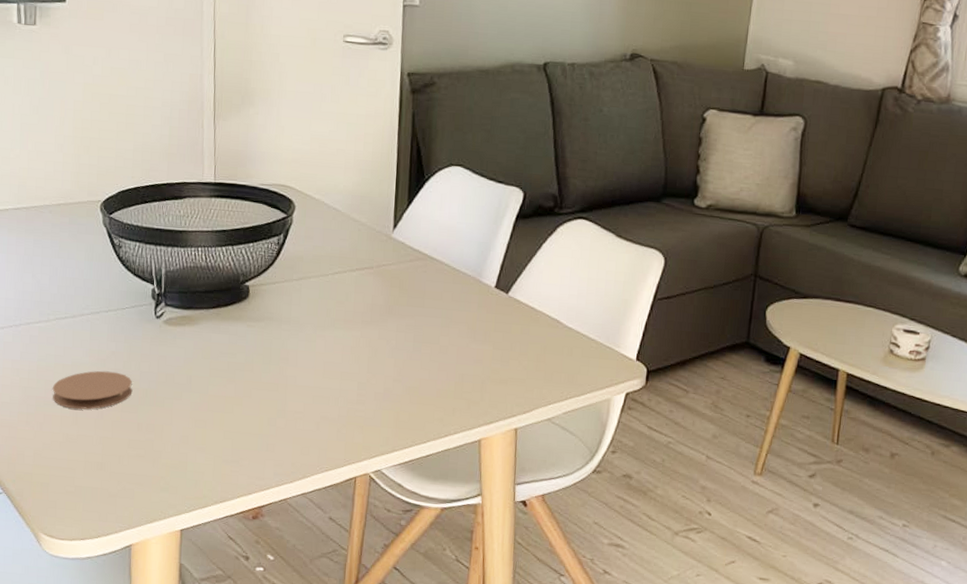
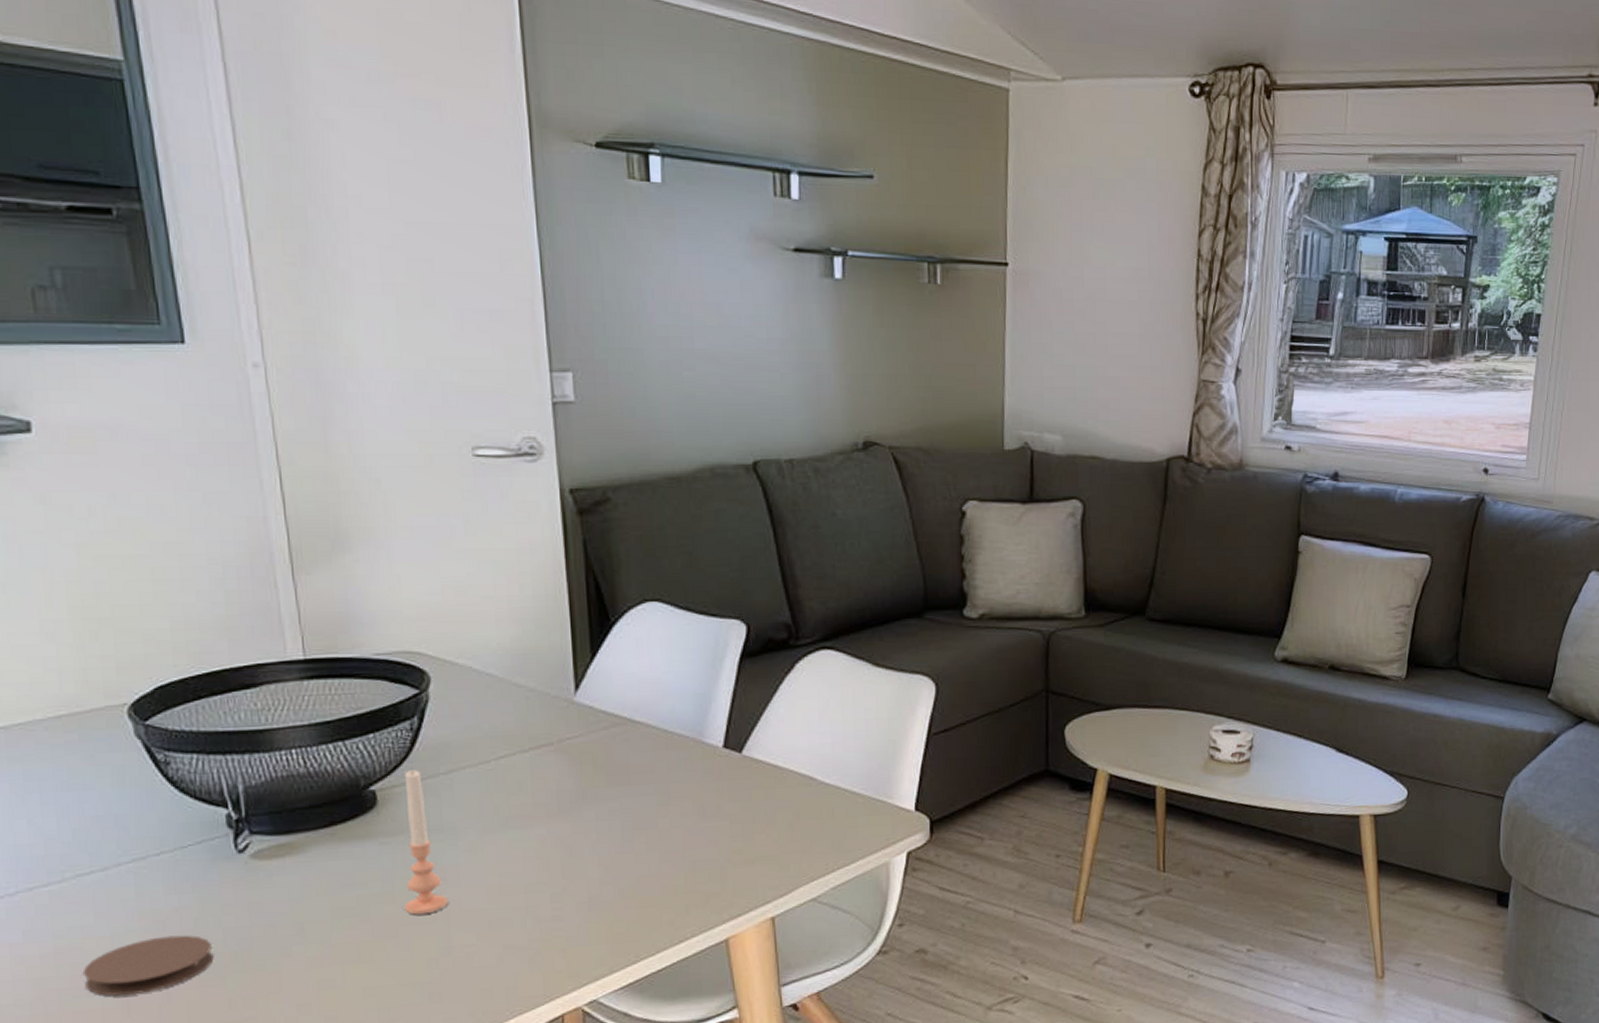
candle: none [258,274,288,384] -> present [404,770,448,915]

